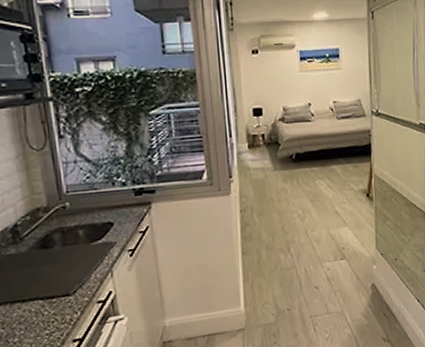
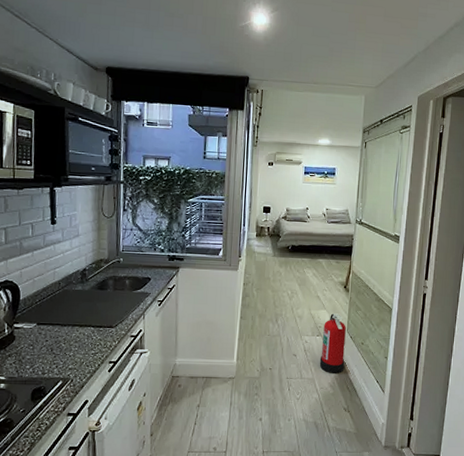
fire extinguisher: none [347,228,378,302] -> present [319,313,346,374]

